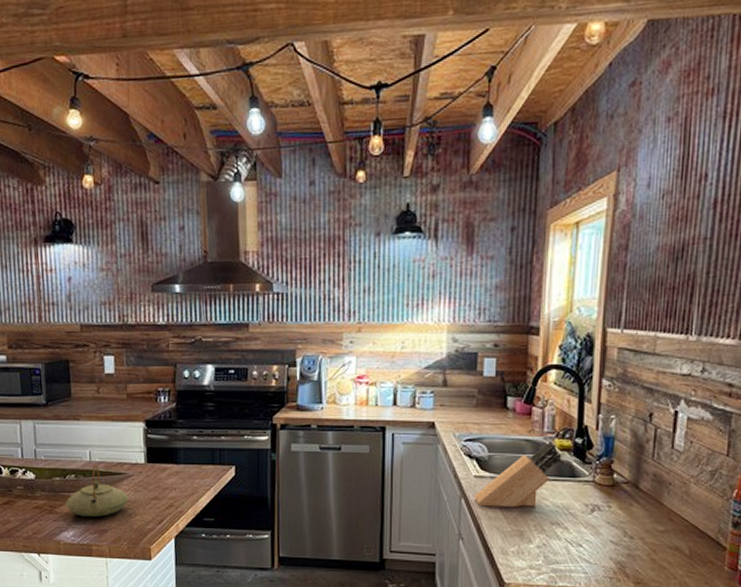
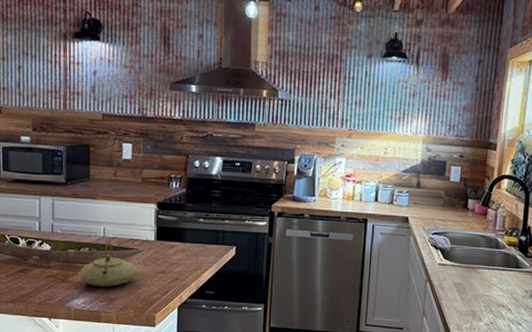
knife block: present [474,441,562,507] -> none [437,237,509,291]

